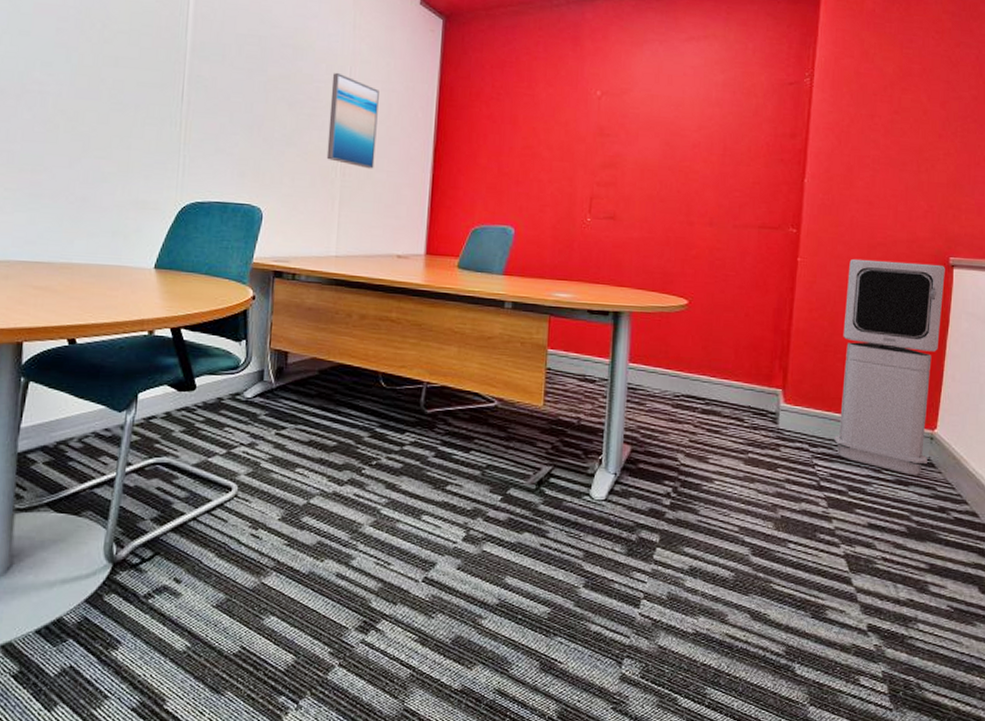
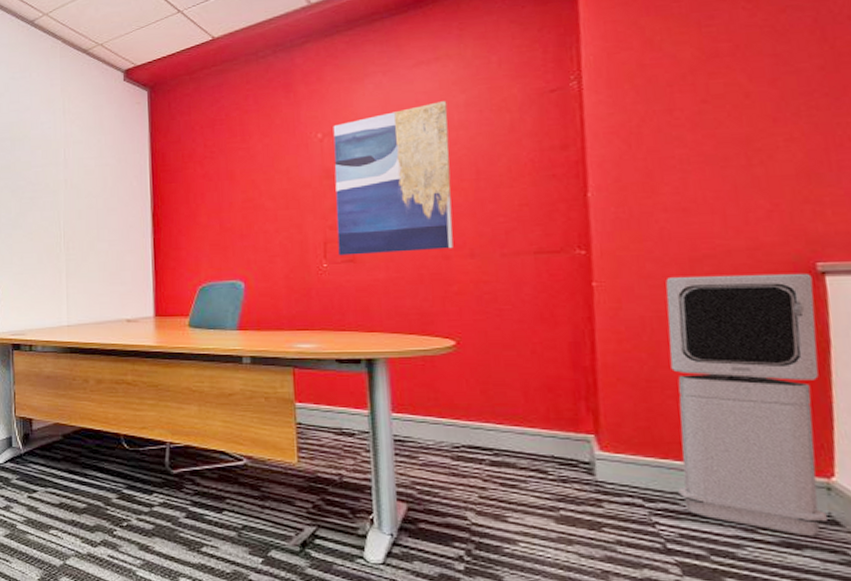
wall art: present [326,72,379,169] -> none [48,155,96,241]
wall art: none [602,77,709,216] -> present [333,101,454,256]

